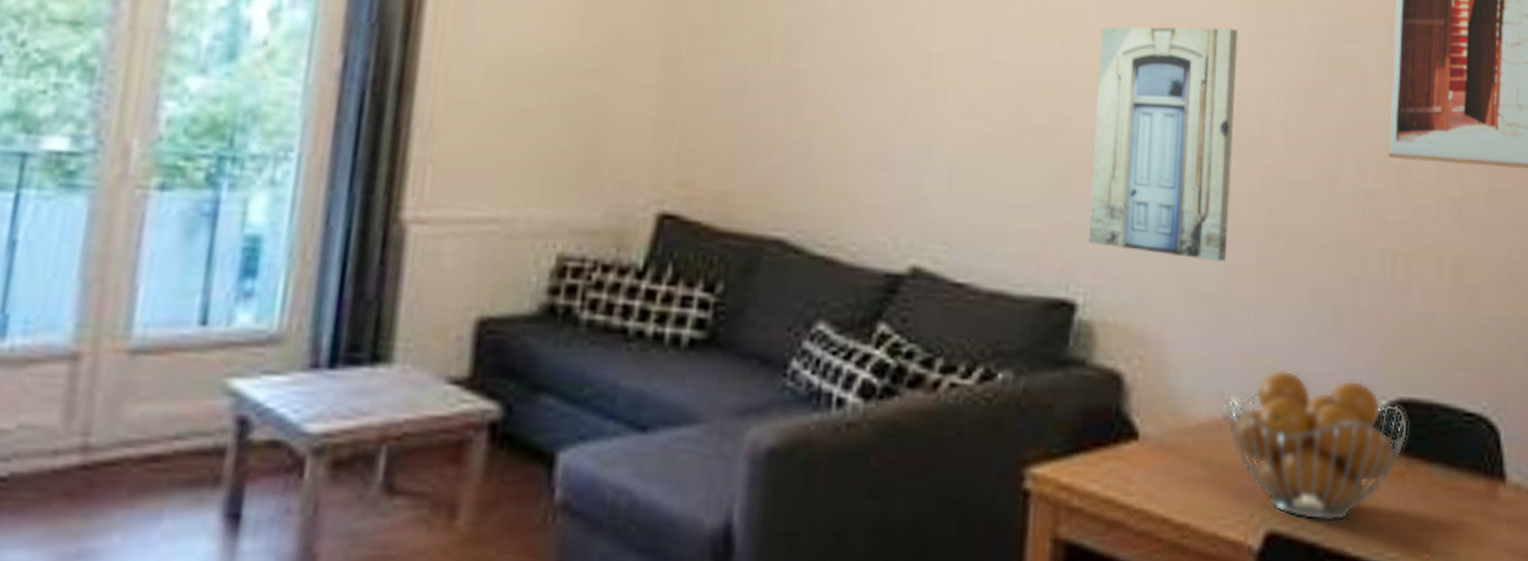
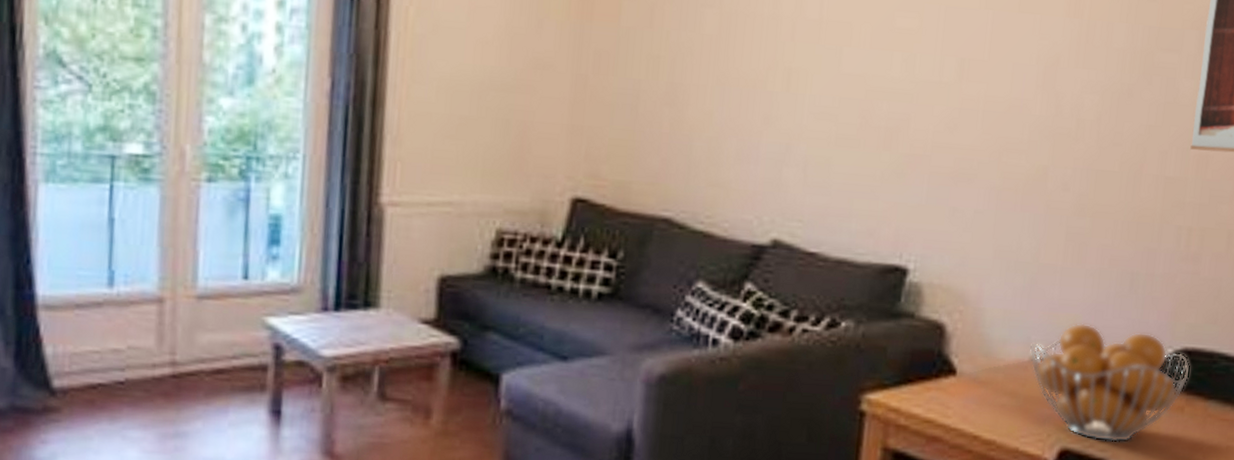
wall art: present [1089,26,1239,262] -> none [920,40,1060,237]

